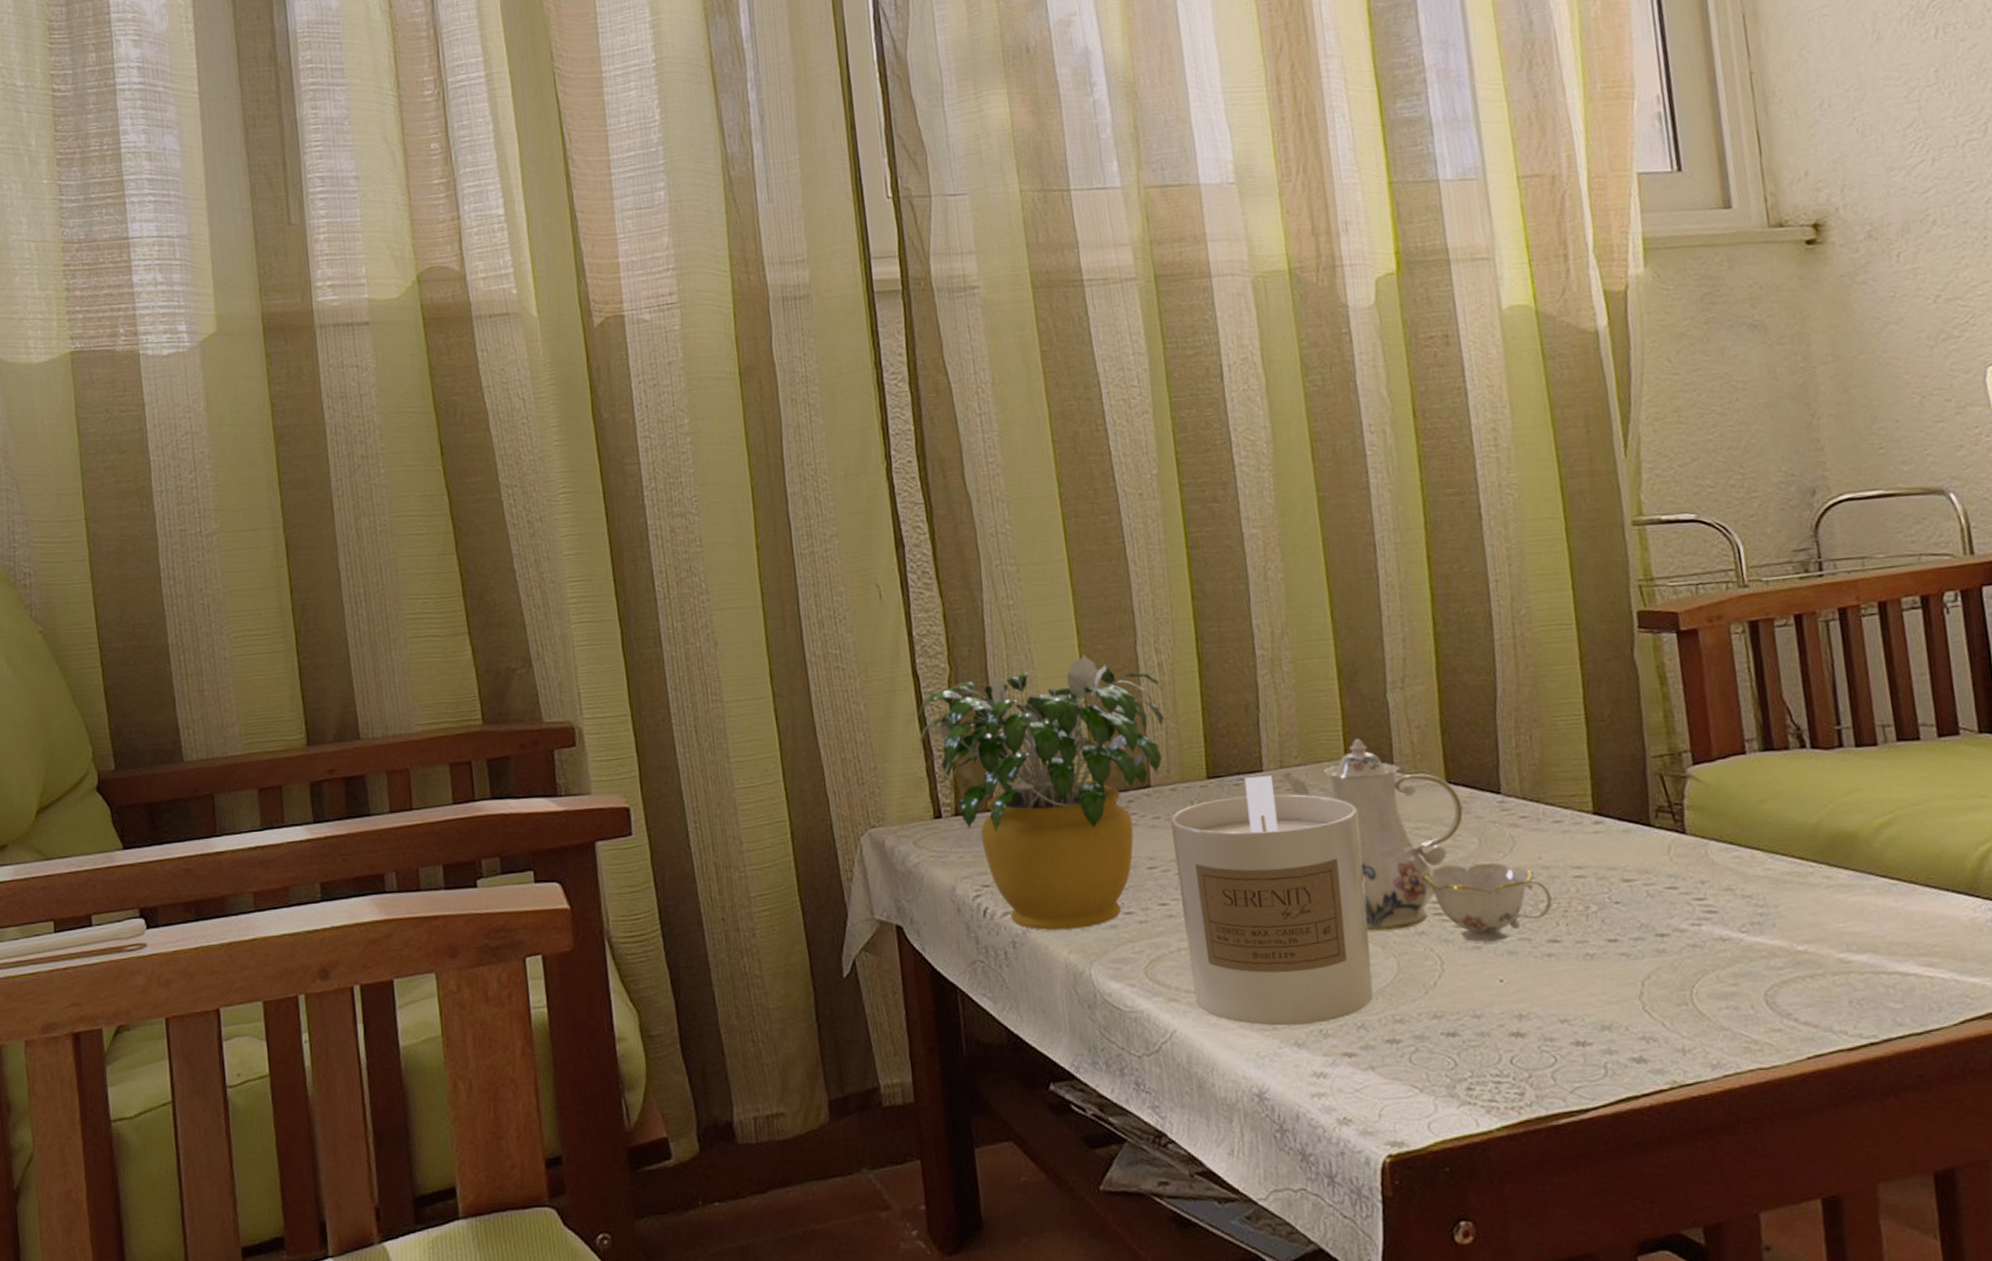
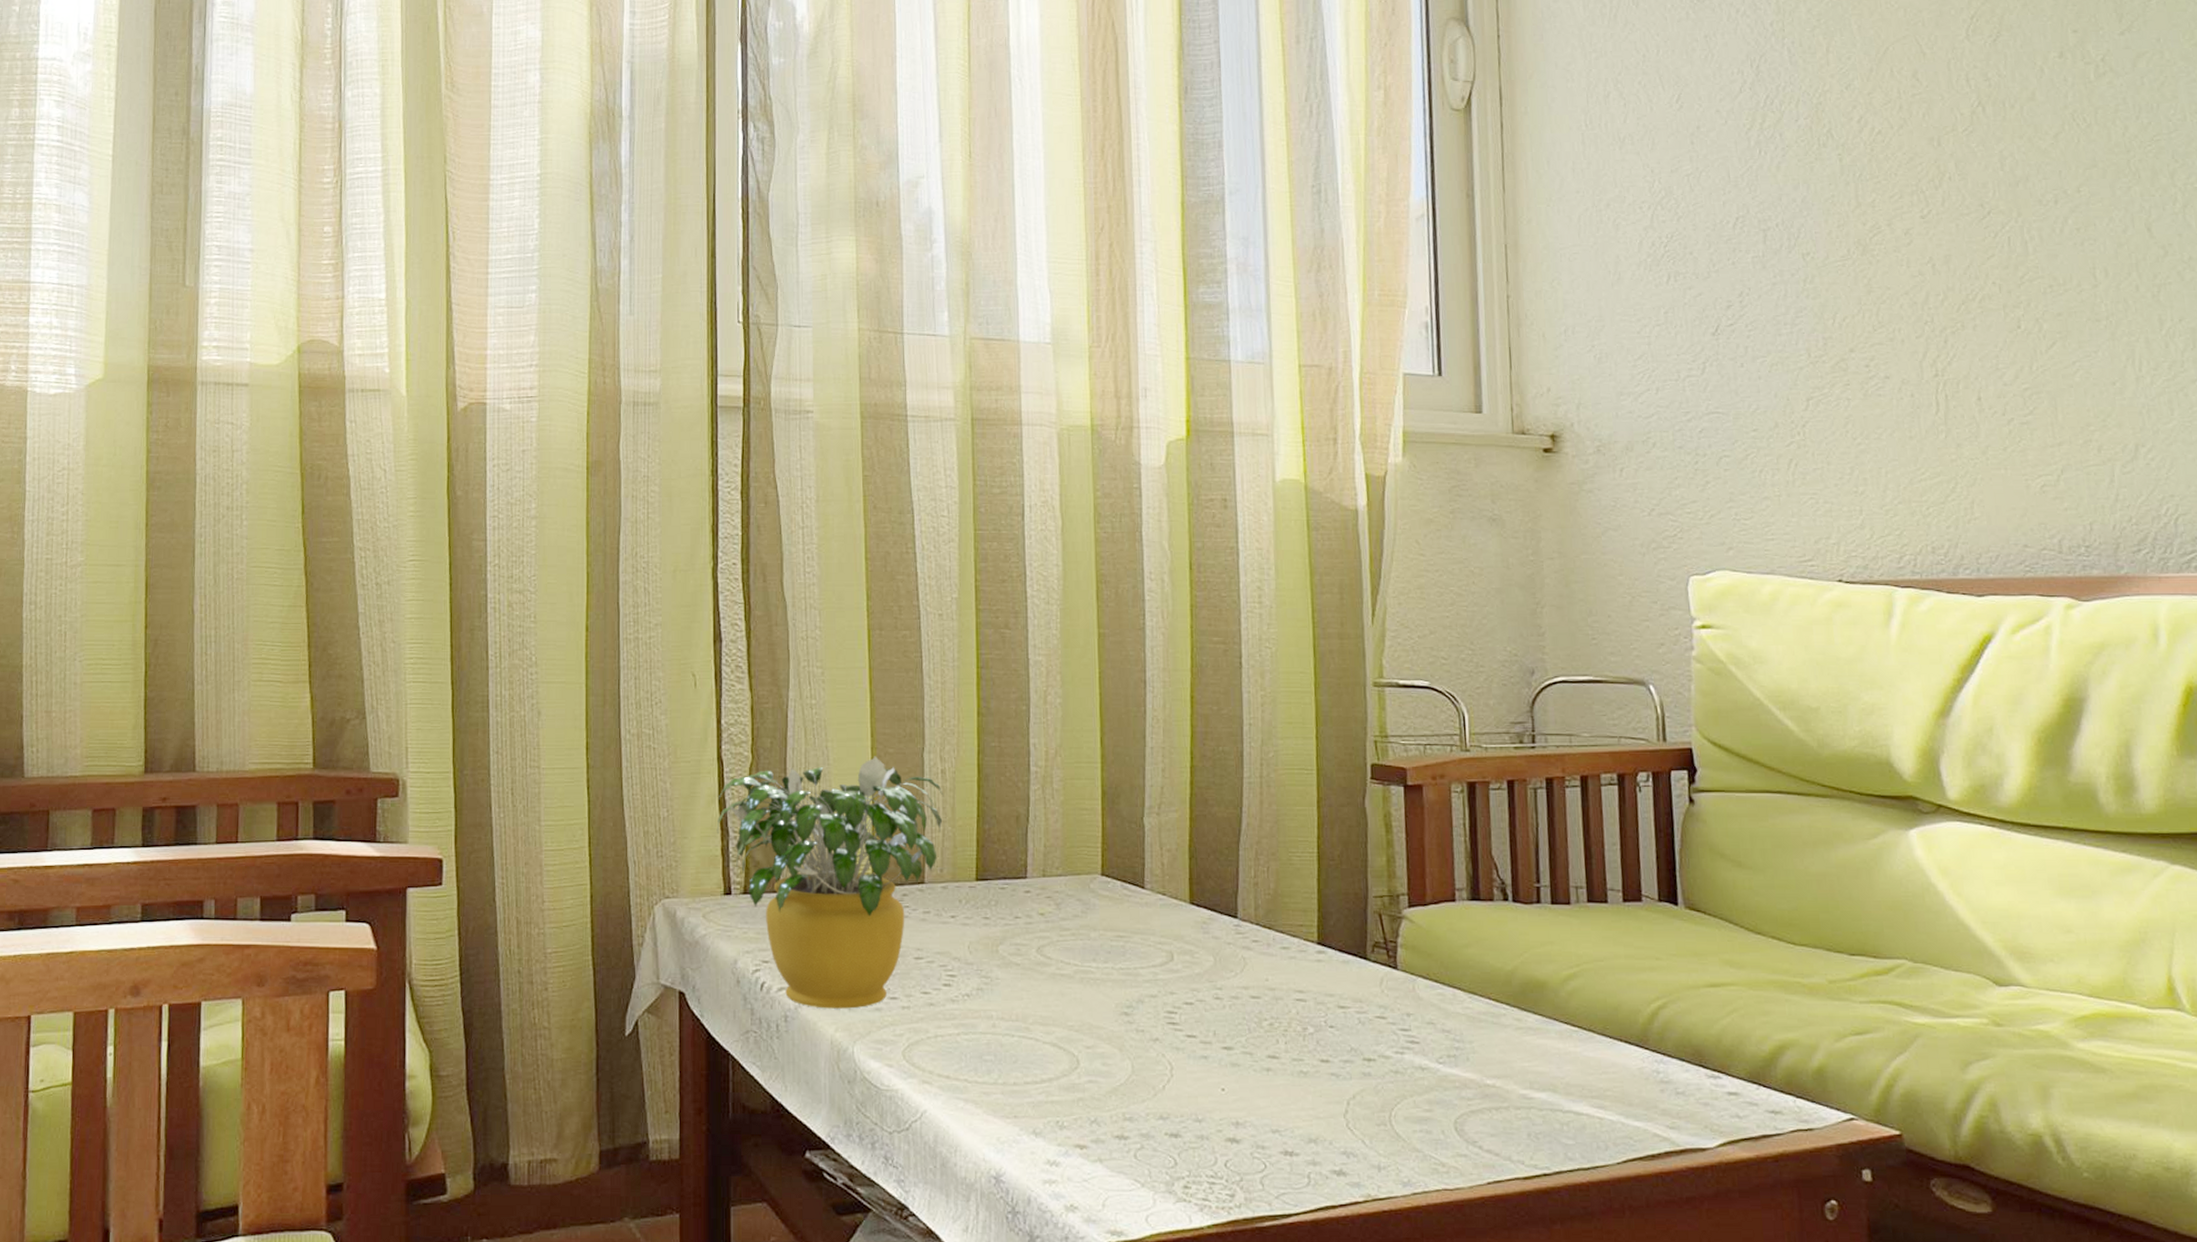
candle: present [1170,776,1374,1026] -> none [939,883,1109,1115]
tea set: present [1280,739,1552,944] -> none [1042,856,1274,1054]

